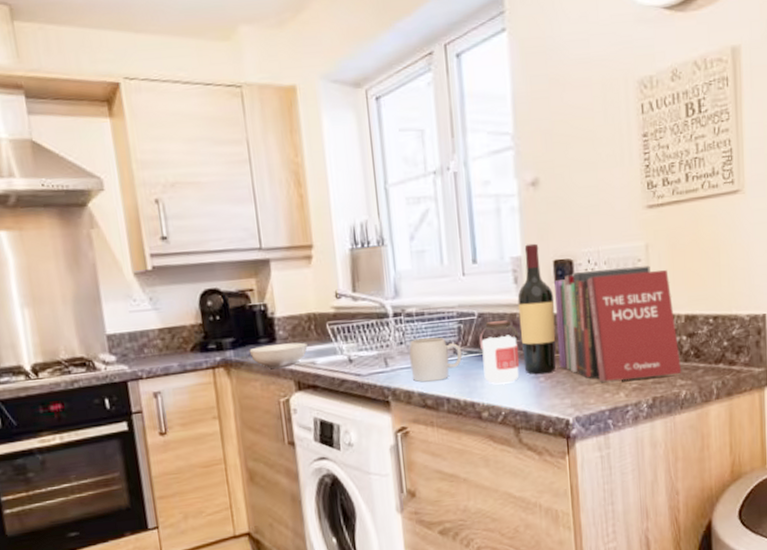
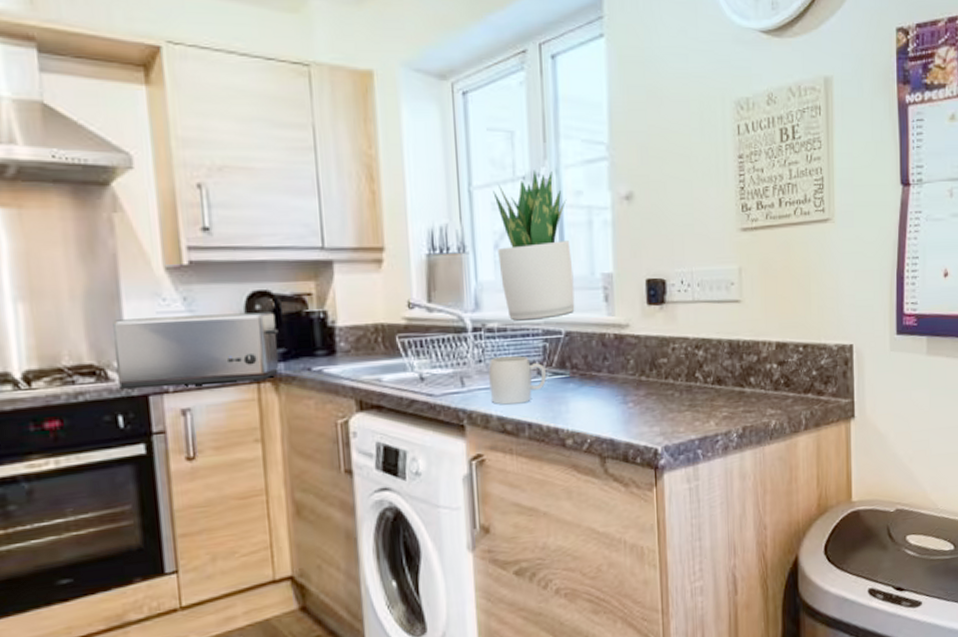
toaster: none [95,307,229,378] -> present [111,312,279,390]
bowl: present [249,342,308,369] -> none [303,356,373,386]
planter: none [407,164,487,305] -> present [493,170,575,321]
jar: present [479,320,520,384] -> none [566,340,608,409]
wine bottle: present [517,243,556,374] -> none [607,260,646,399]
books: present [554,265,681,382] -> none [646,290,771,410]

